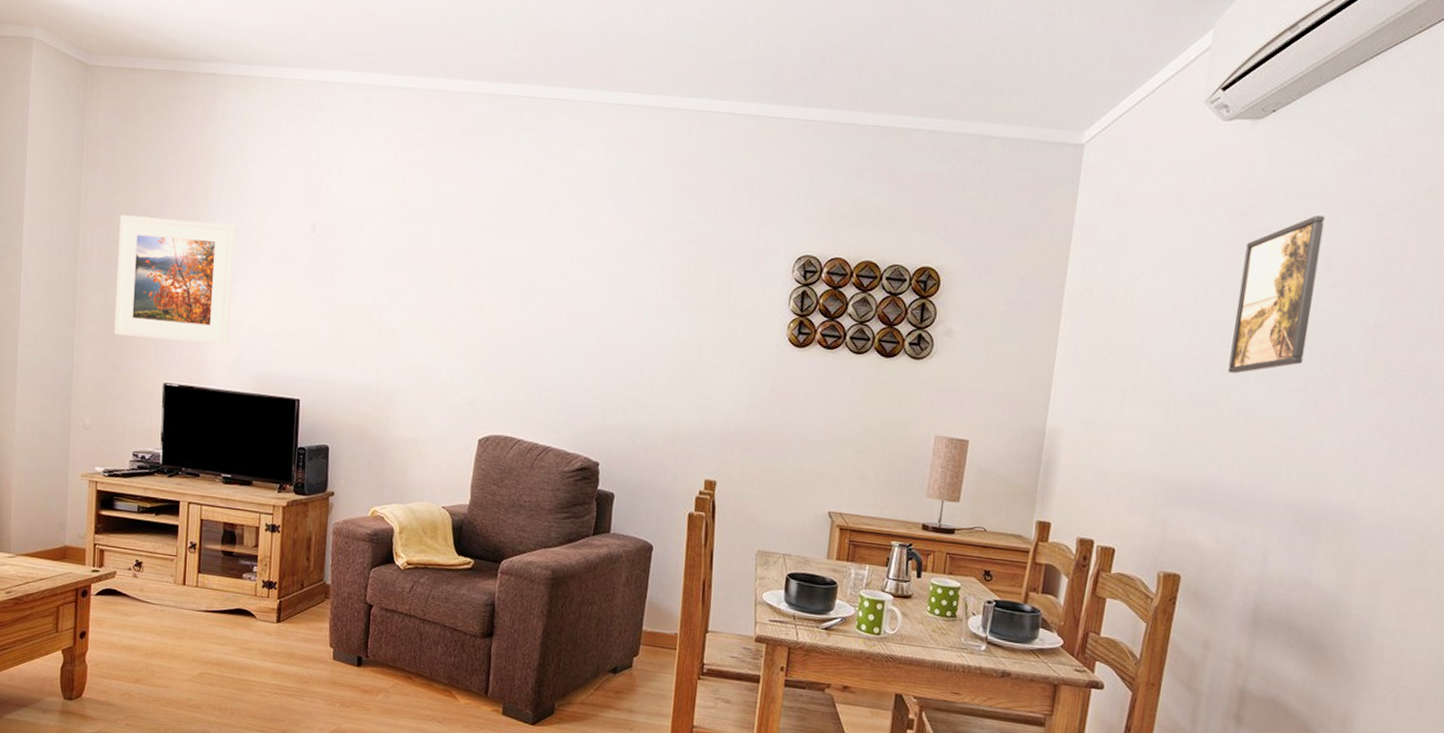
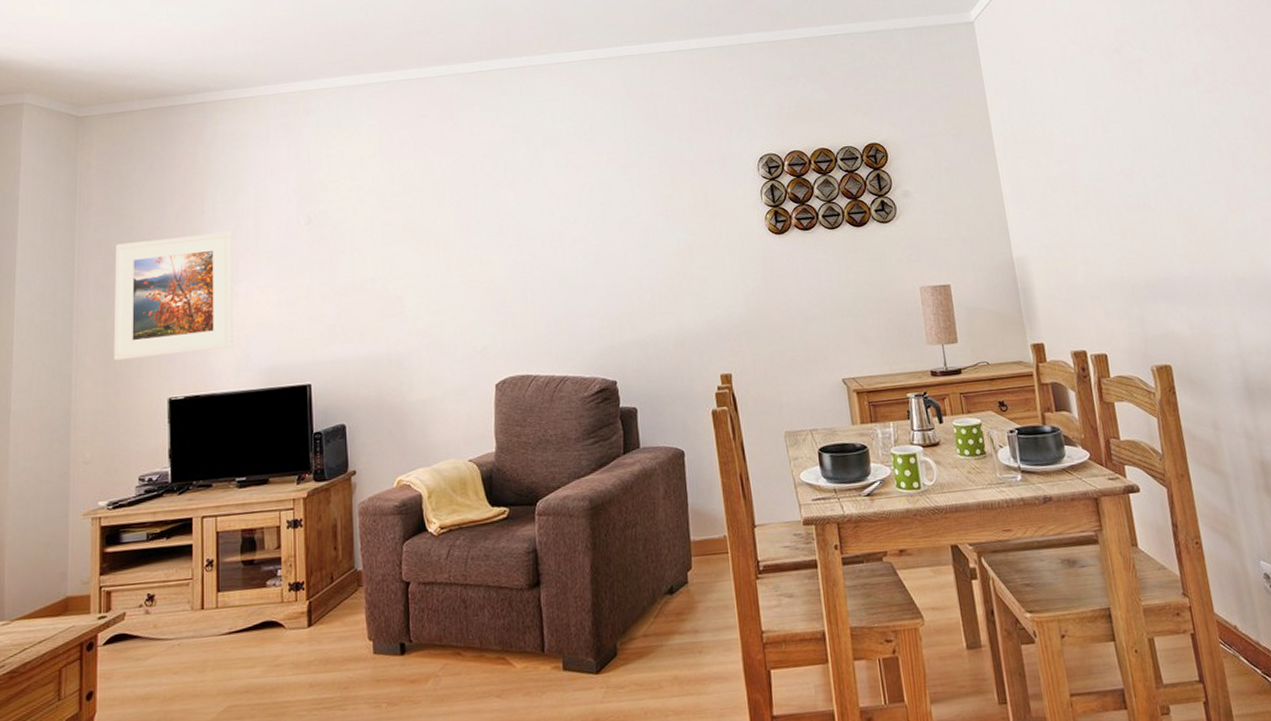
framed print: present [1227,215,1326,374] -> none [1127,40,1206,180]

